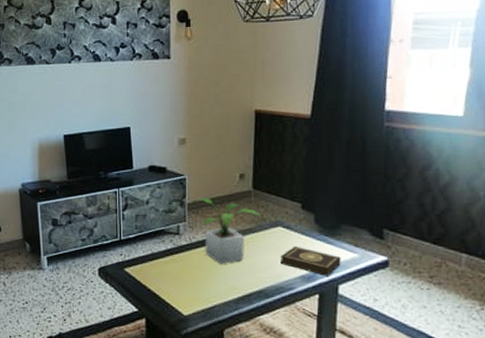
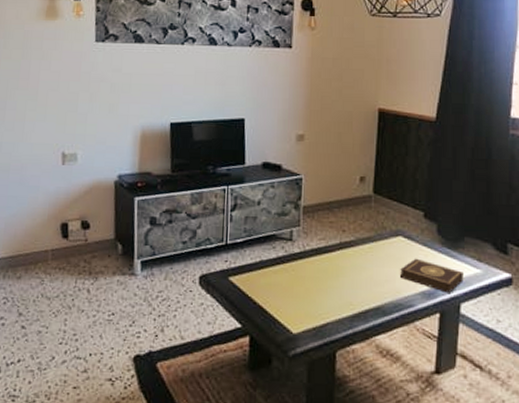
potted plant: present [193,198,261,264] -> none [309,201,381,276]

